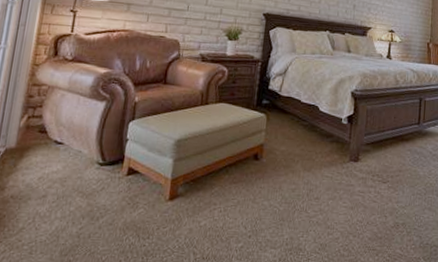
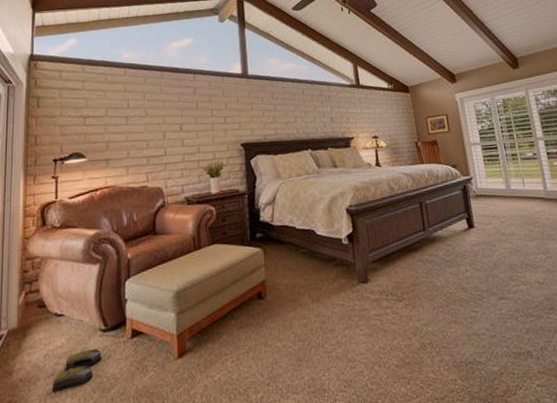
slippers: none [41,178,96,213] -> present [51,348,101,393]

